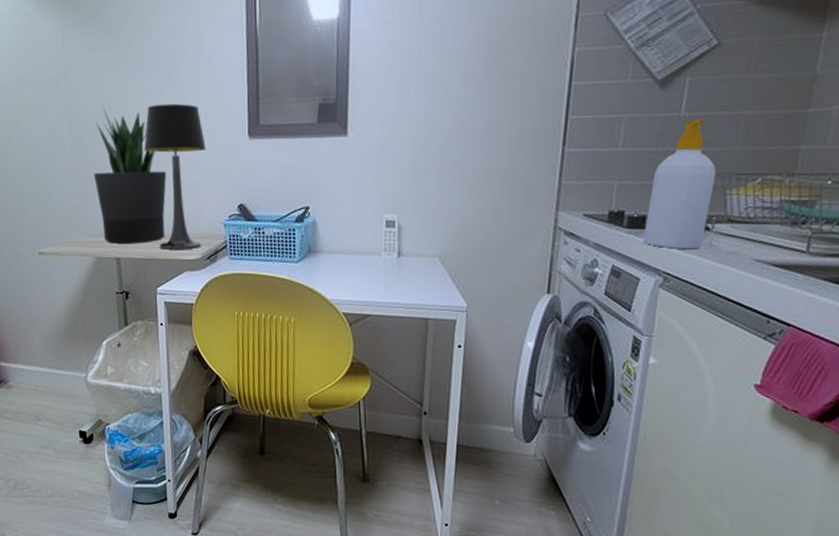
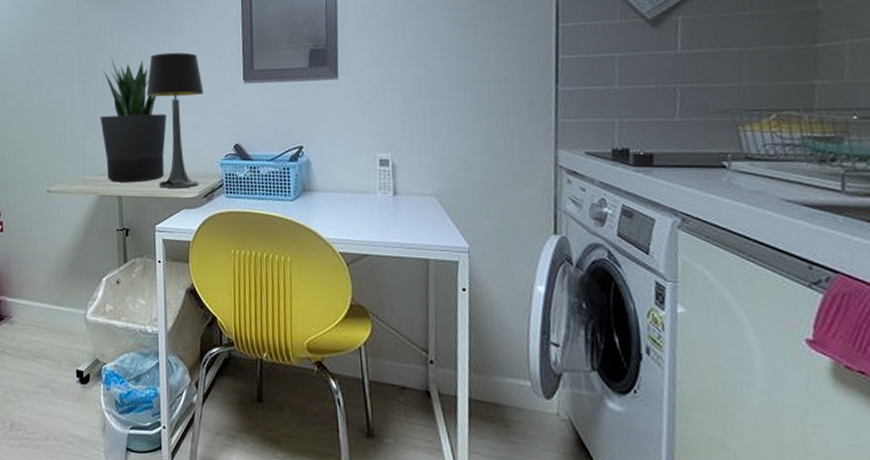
soap bottle: present [642,119,716,250] -> none [652,56,725,189]

